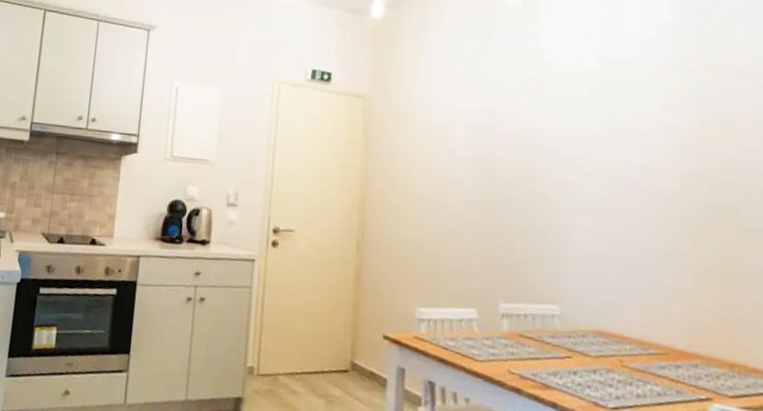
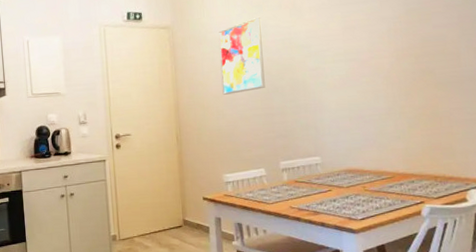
wall art: none [428,100,493,198] -> present [219,16,265,95]

